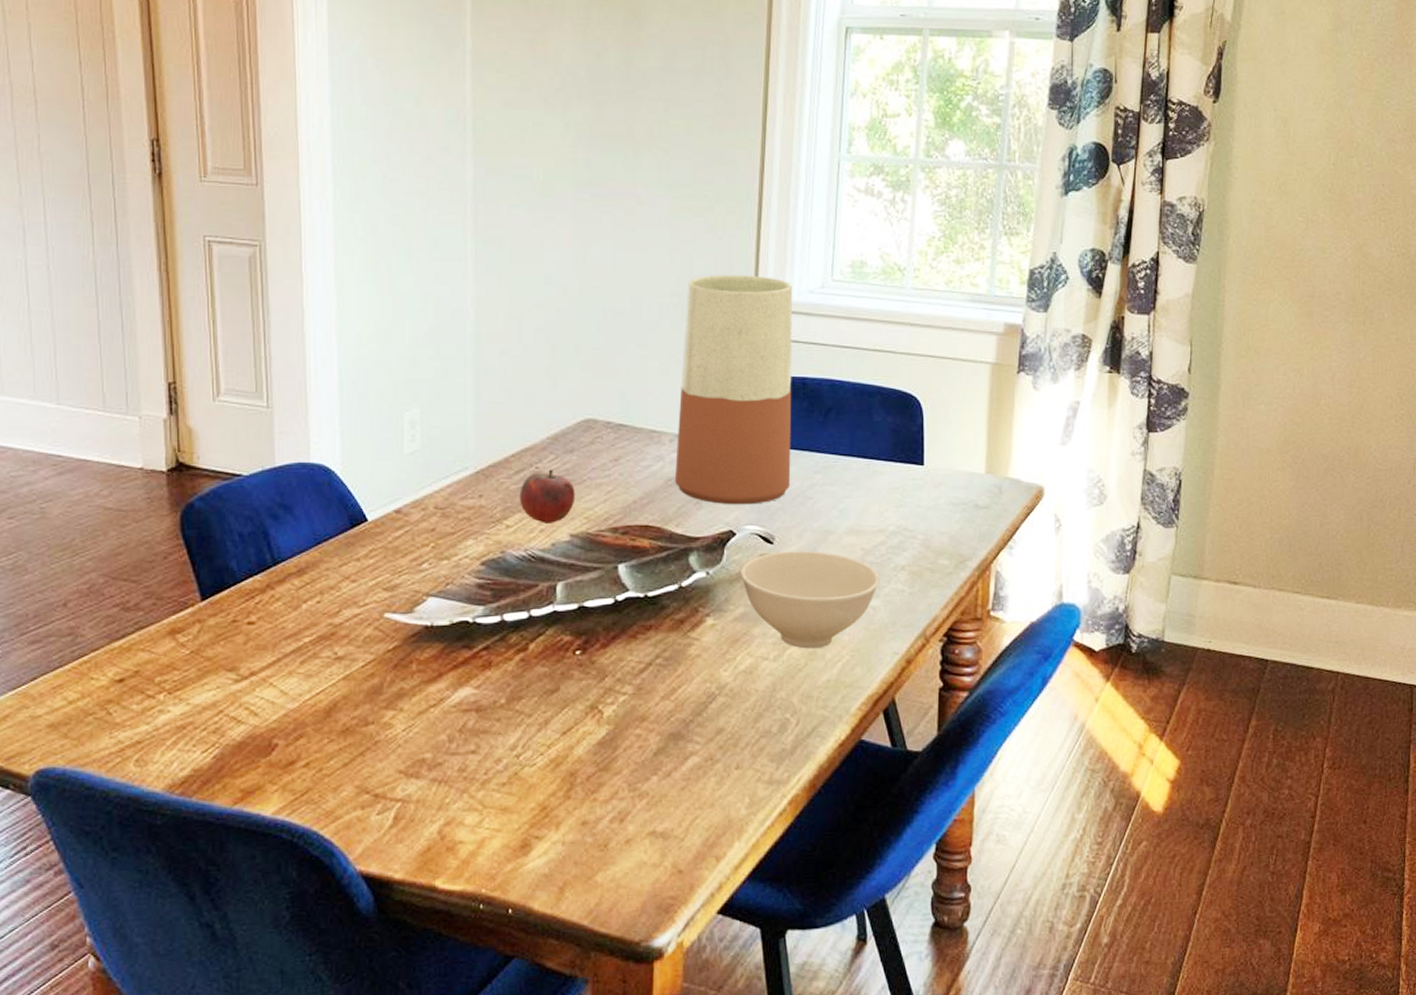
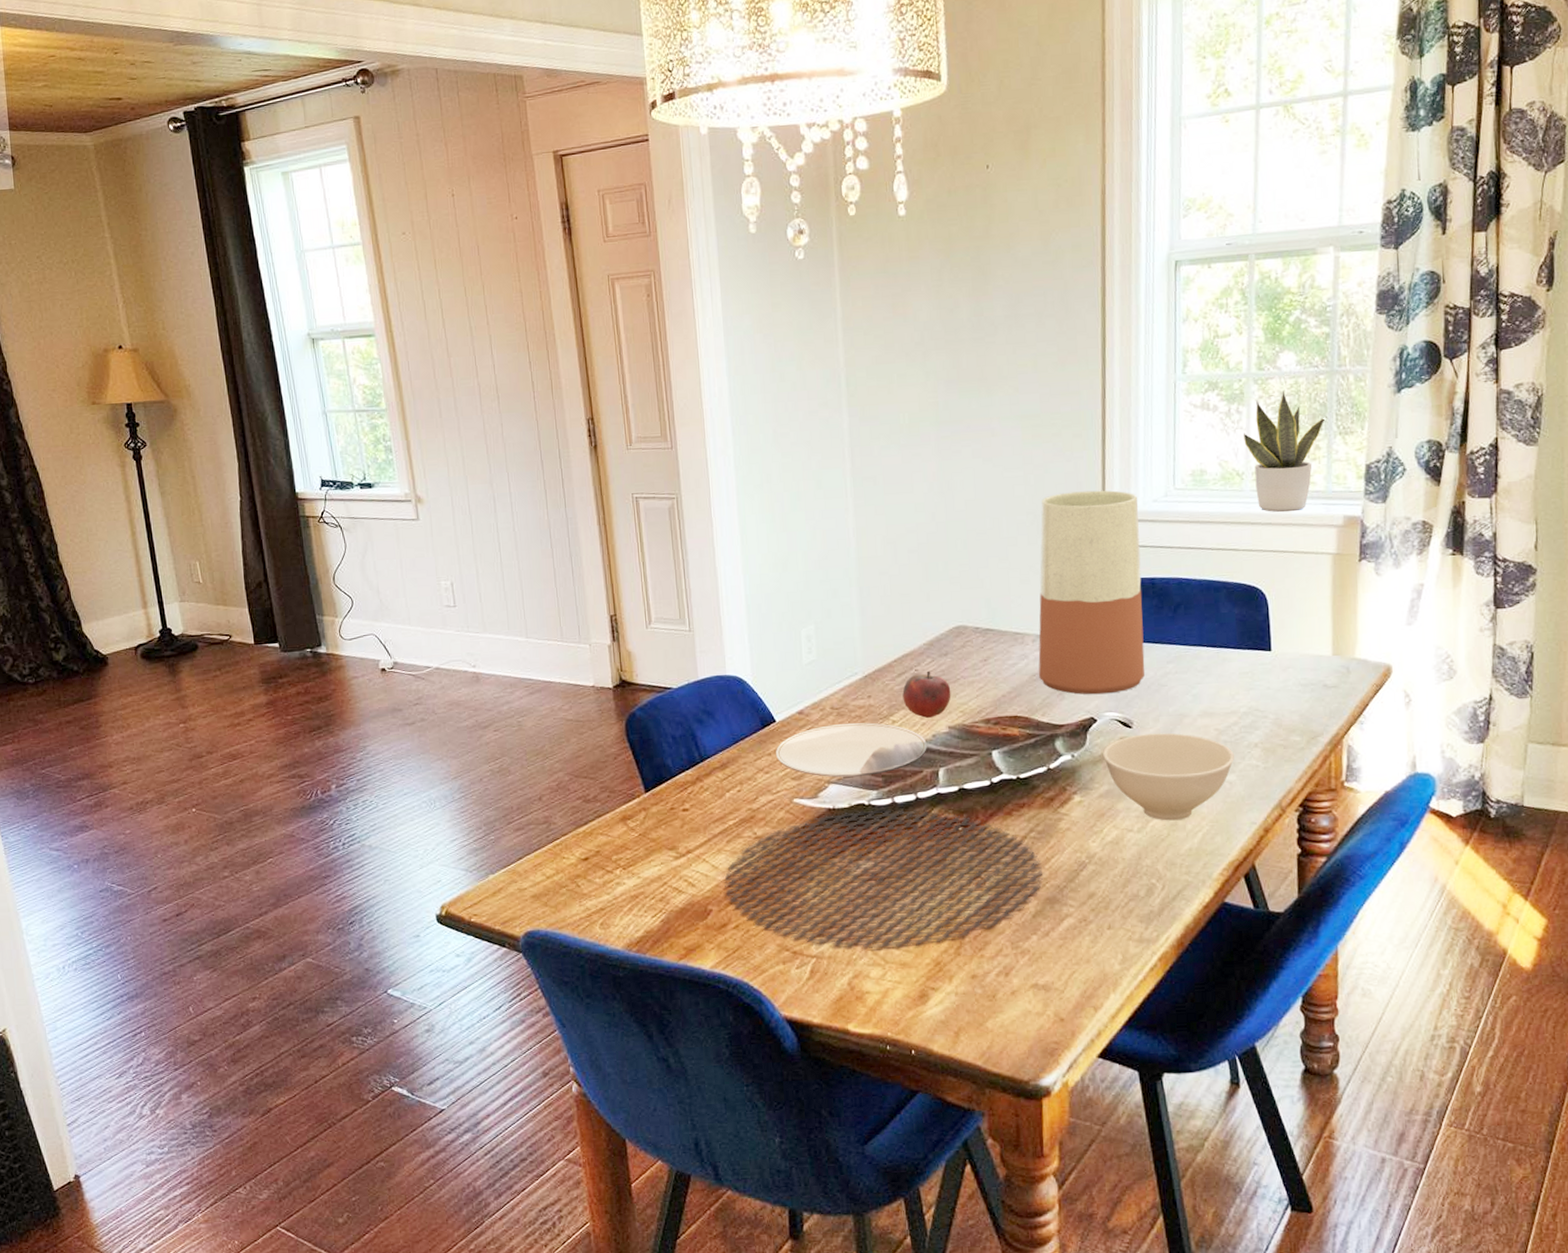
place mat: none [295,628,667,791] -> present [724,809,1043,949]
plate: none [366,525,545,590] -> present [776,722,927,778]
potted plant: none [908,182,993,315] -> present [1244,390,1327,513]

